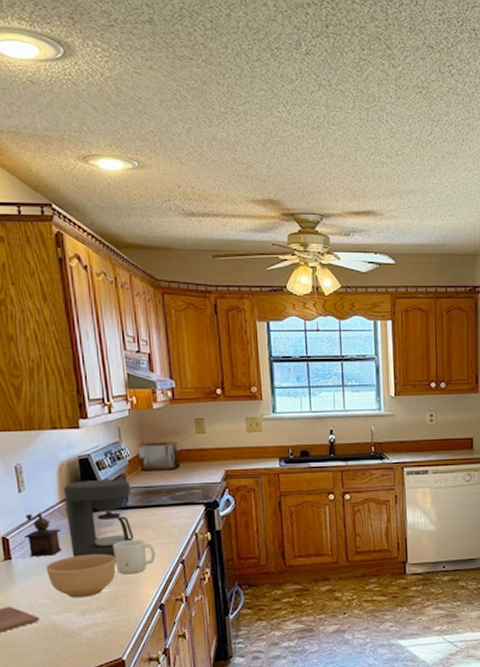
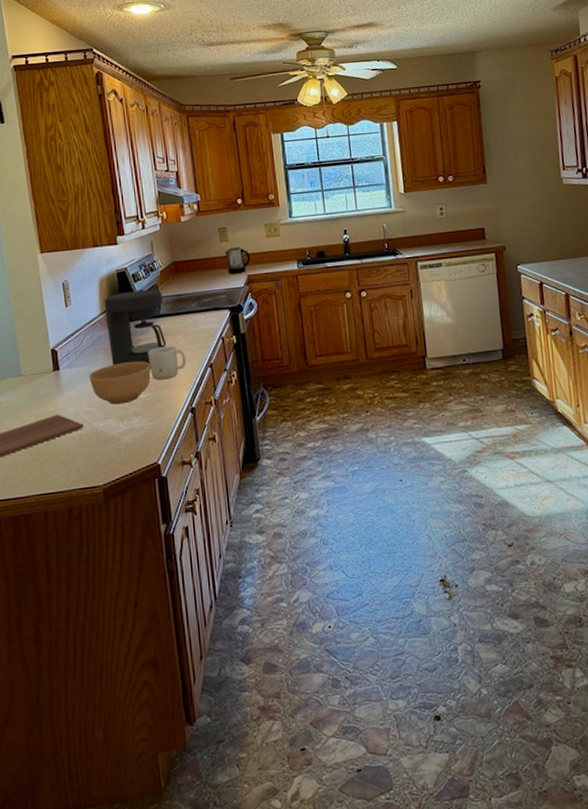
coffee grinder: present [24,512,63,557] -> none [70,324,104,367]
toaster: present [138,441,181,472] -> none [168,250,207,281]
kettle: none [201,439,229,468] -> present [224,246,251,274]

